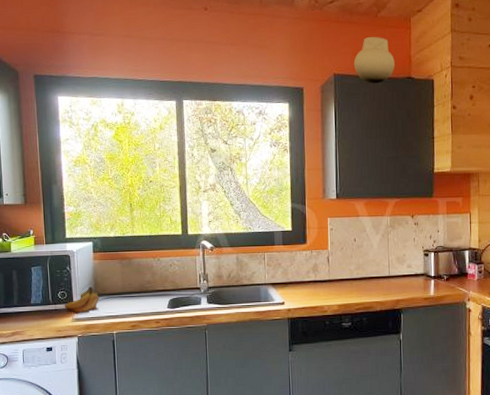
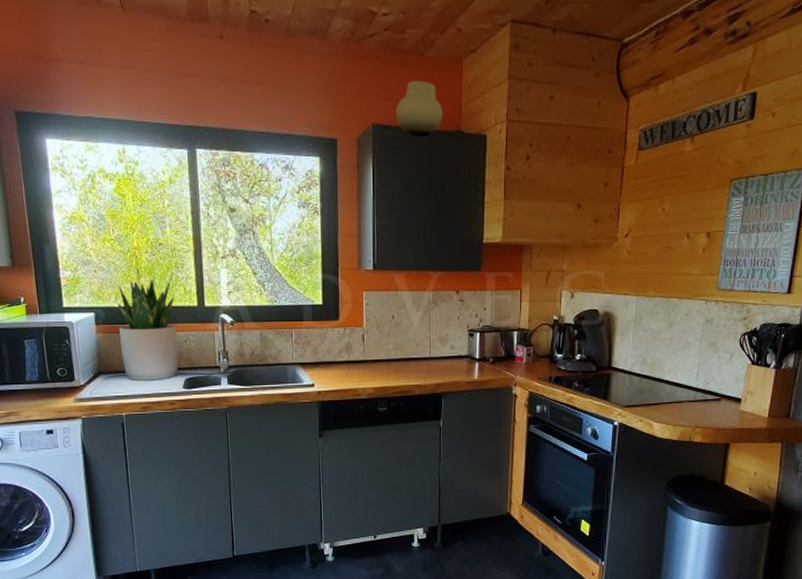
fruit: present [63,286,99,314] -> none [63,363,105,394]
planter: none [110,207,164,302] -> present [114,274,179,381]

